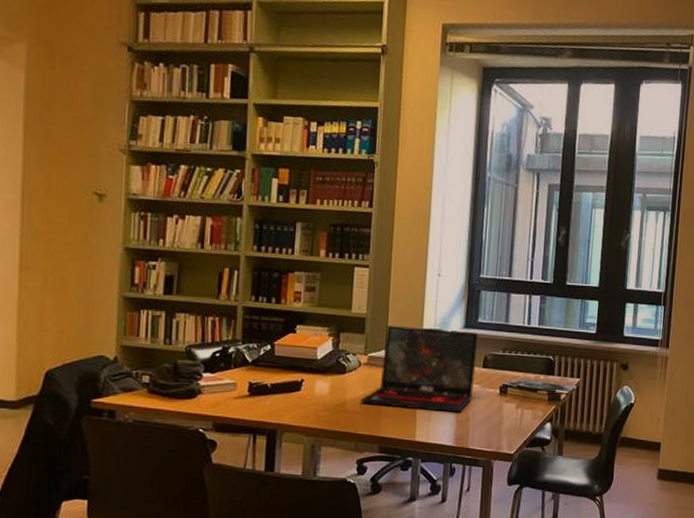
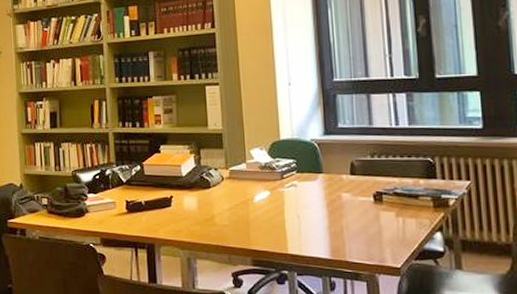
laptop: present [360,326,479,413] -> none [227,138,343,224]

